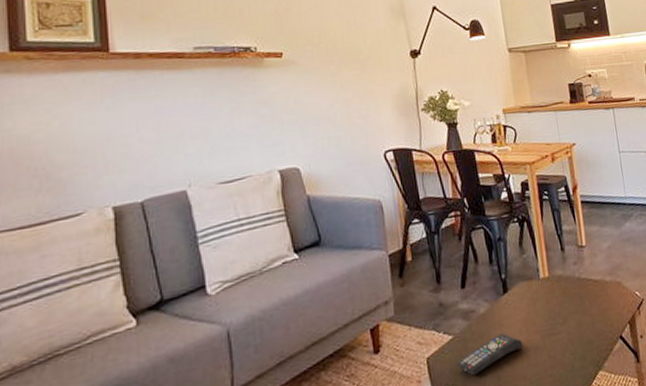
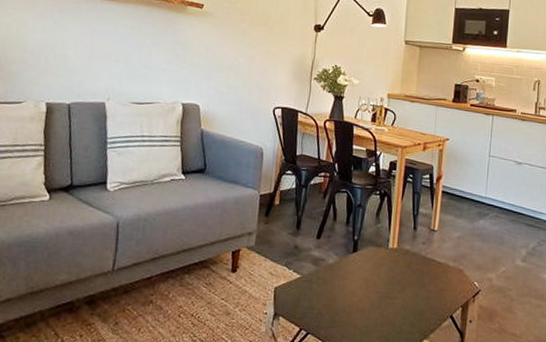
remote control: present [456,333,523,376] -> none [299,285,361,313]

